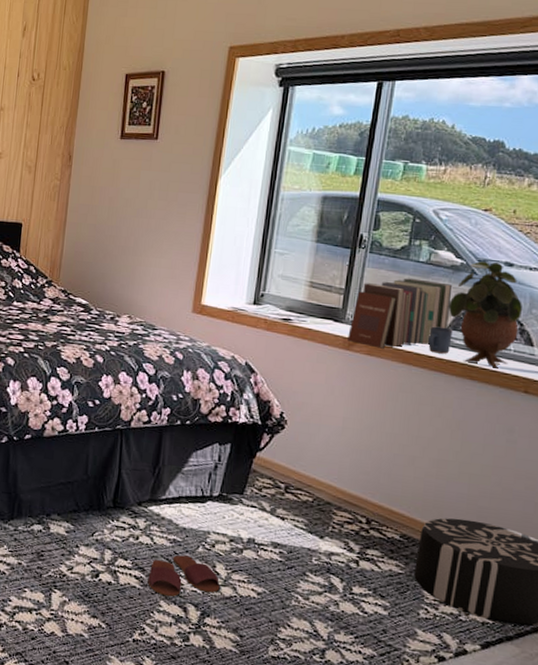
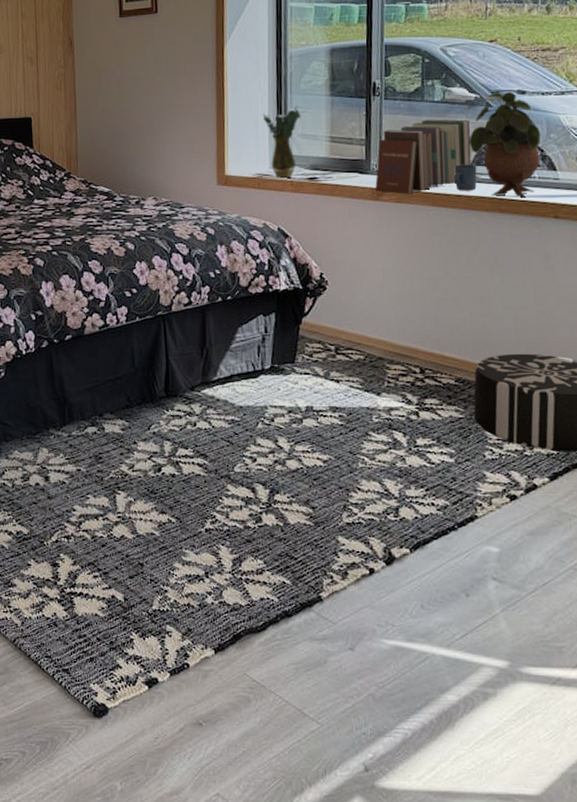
slippers: present [147,555,220,597] -> none [211,434,285,480]
vase: none [247,246,284,316] -> present [263,105,301,178]

